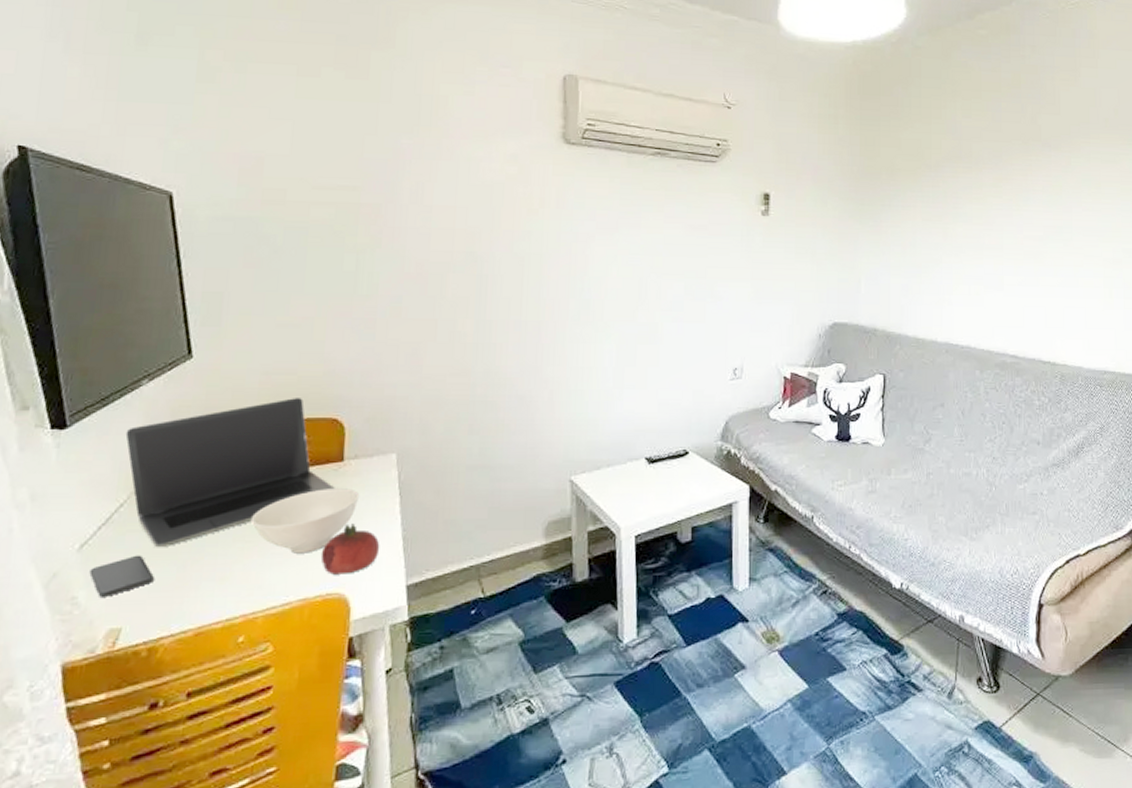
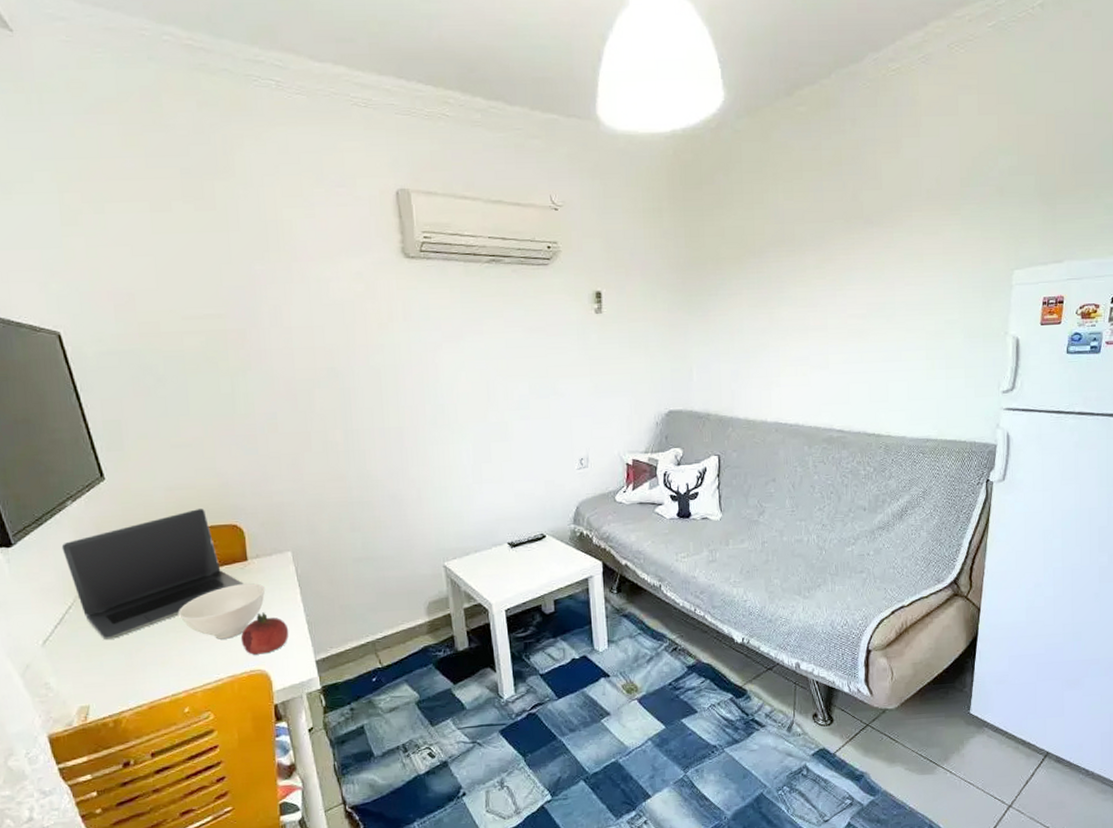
smartphone: present [89,555,154,597] -> none [55,647,108,682]

